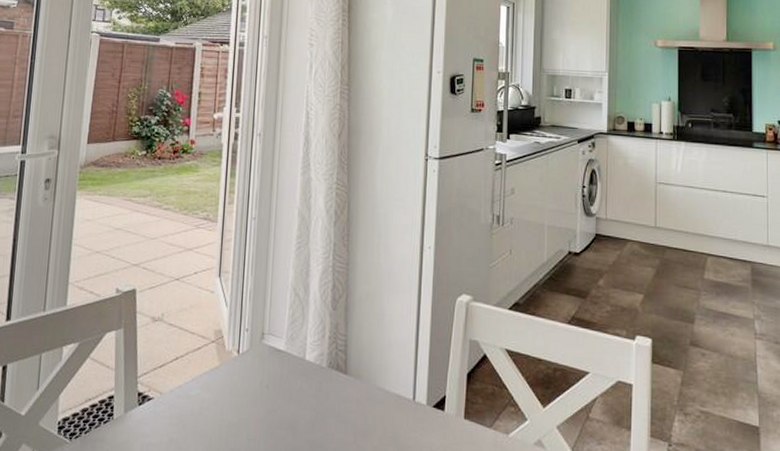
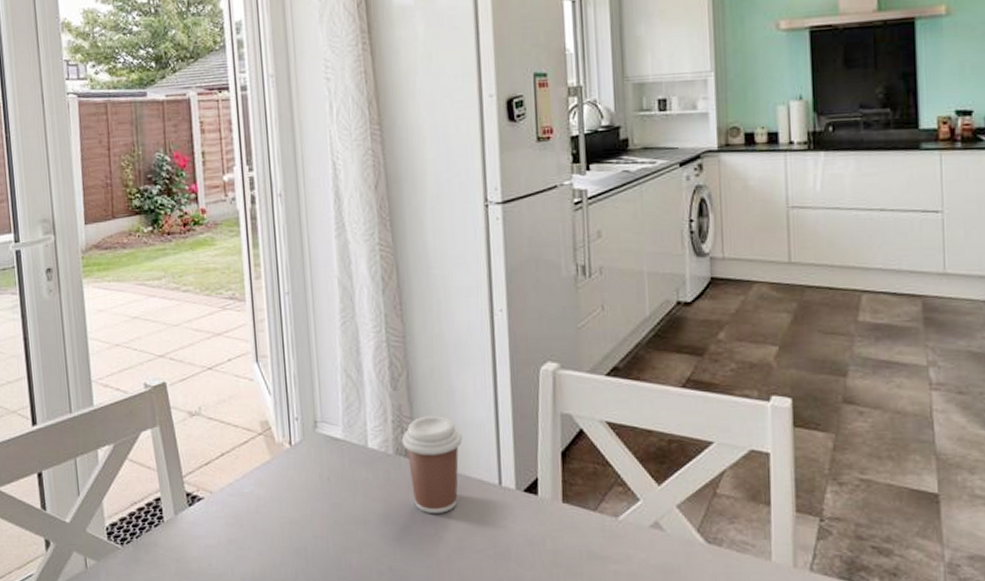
coffee cup: none [335,334,387,424] -> present [401,416,463,514]

